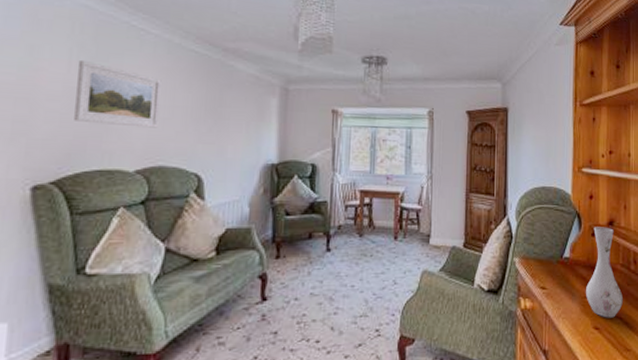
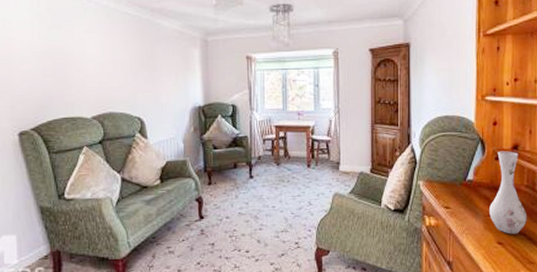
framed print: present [74,59,162,128] -> none [39,28,105,81]

